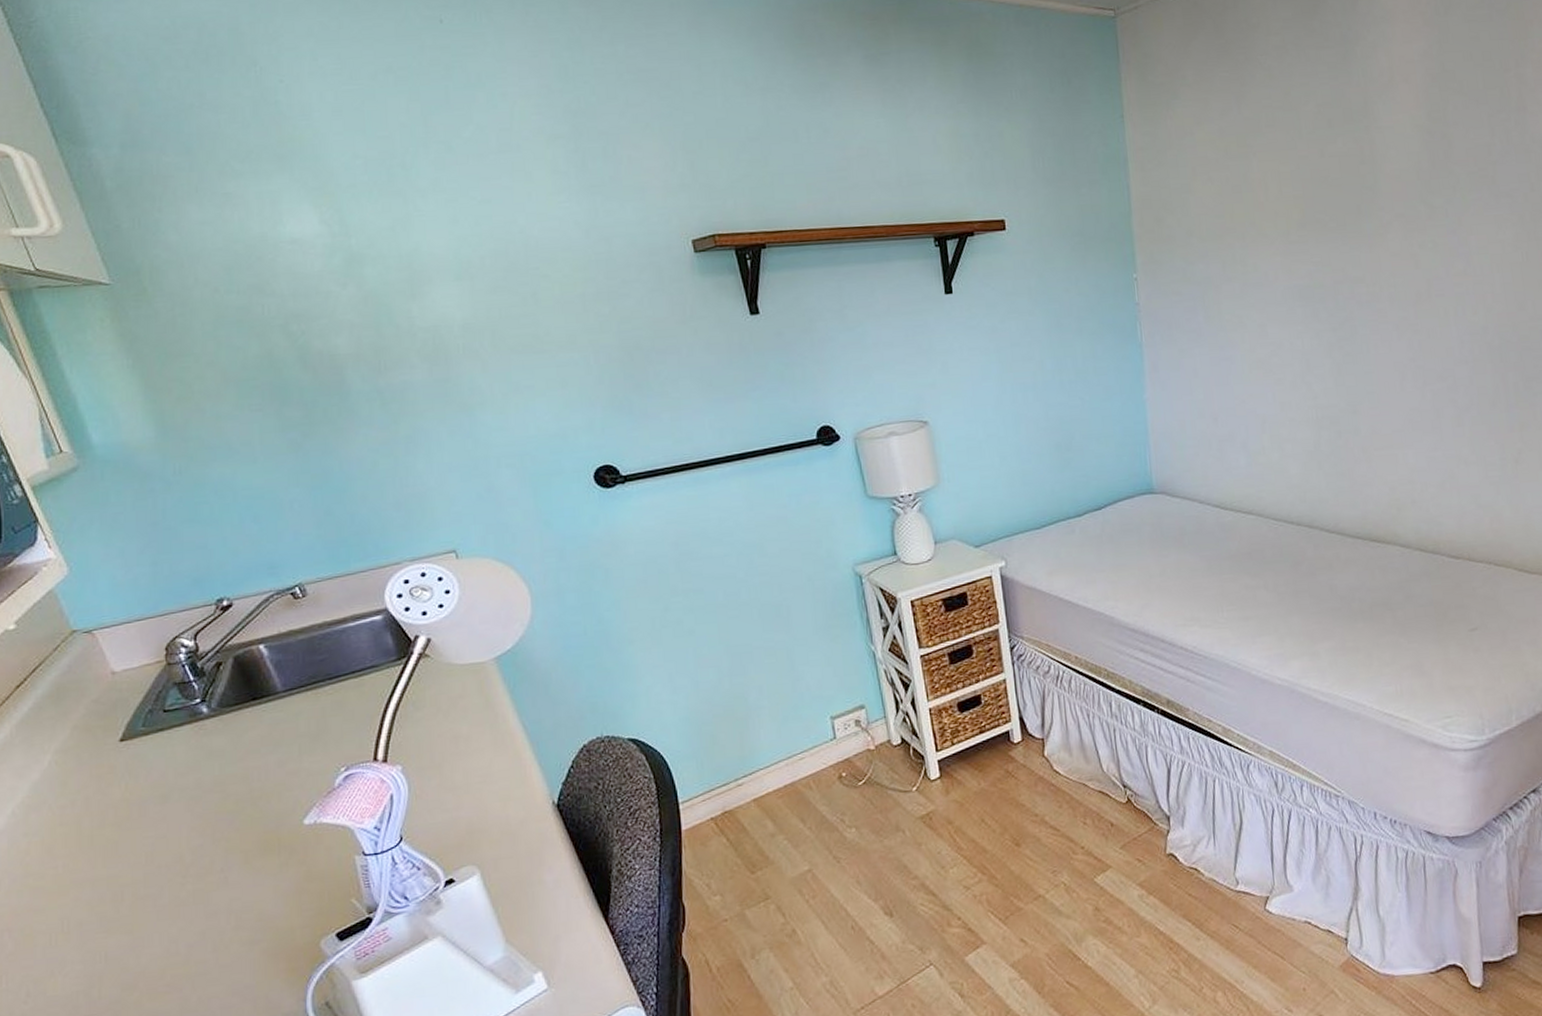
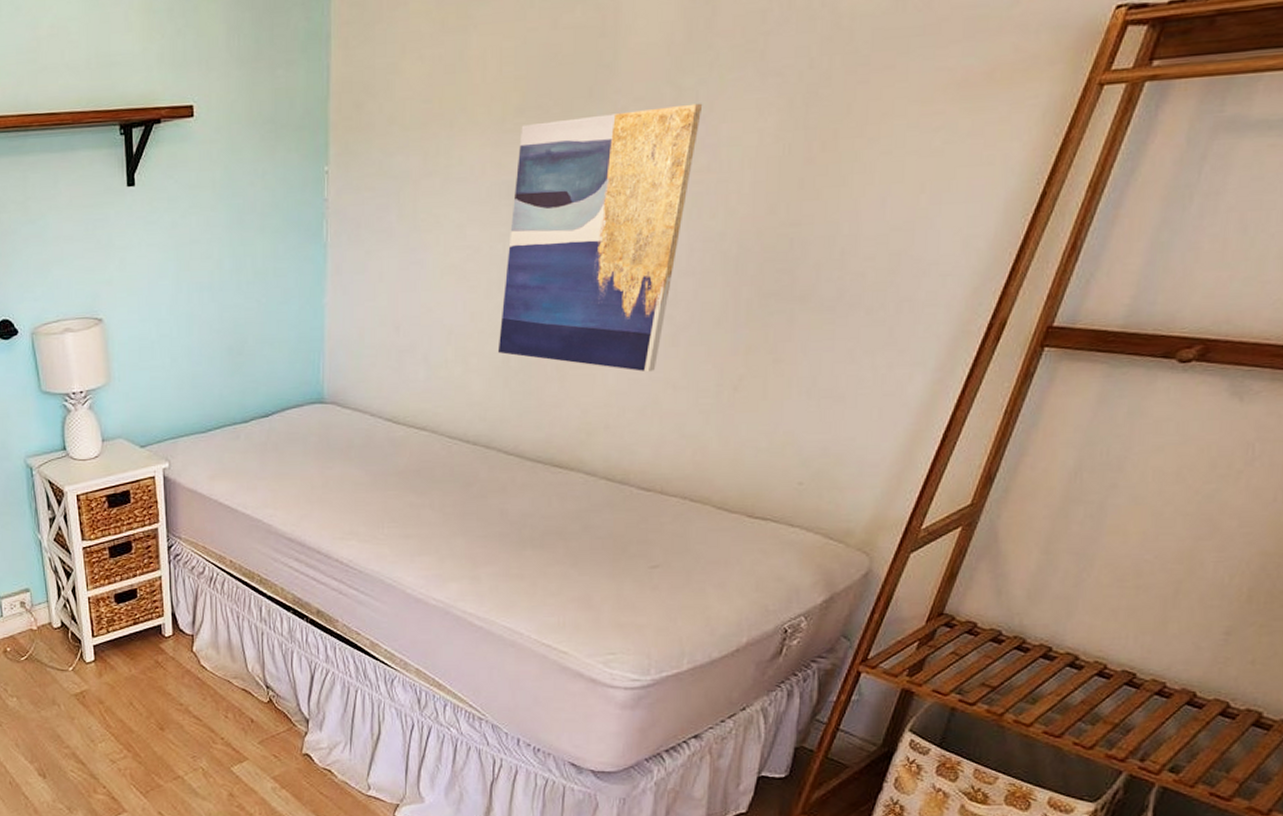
wall art: none [1304,219,1453,451] -> present [497,103,703,373]

